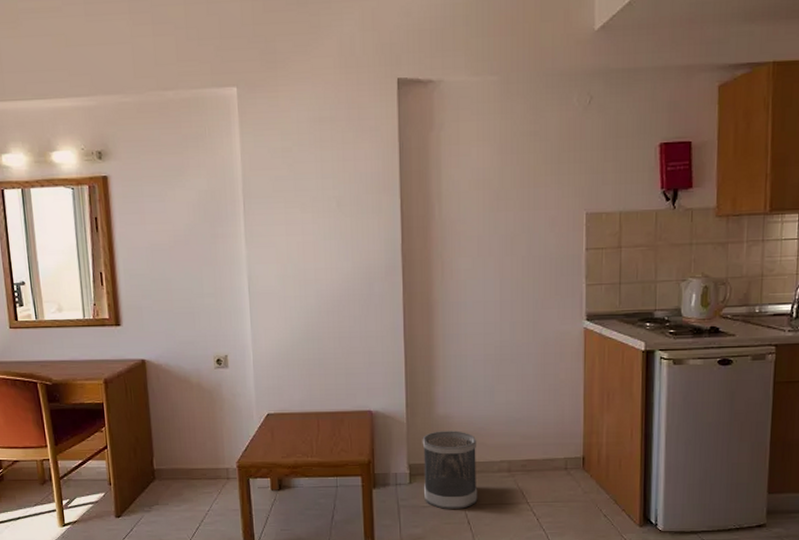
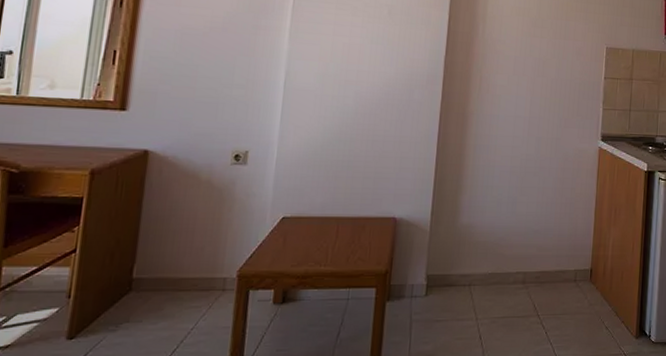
wastebasket: present [422,431,478,509] -> none [439,240,496,323]

